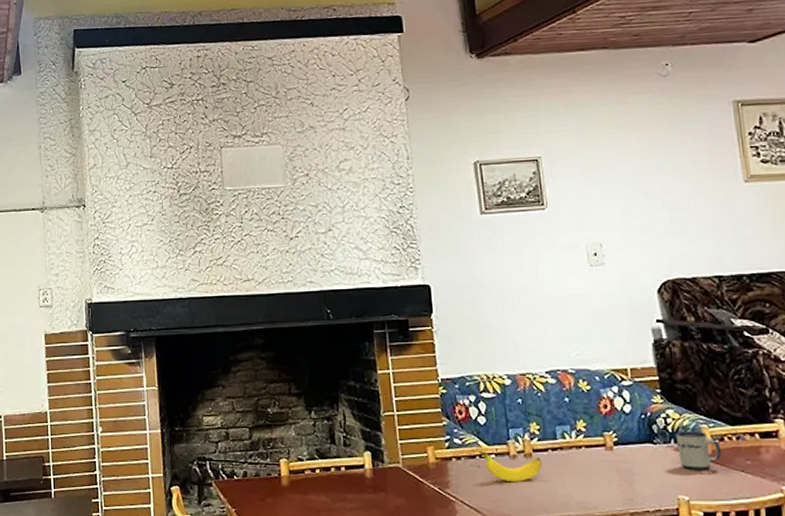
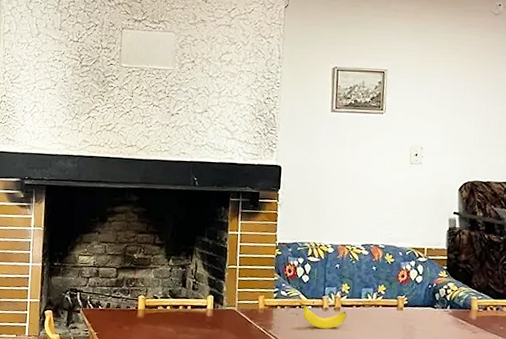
mug: present [675,430,722,470] -> none [451,299,484,331]

